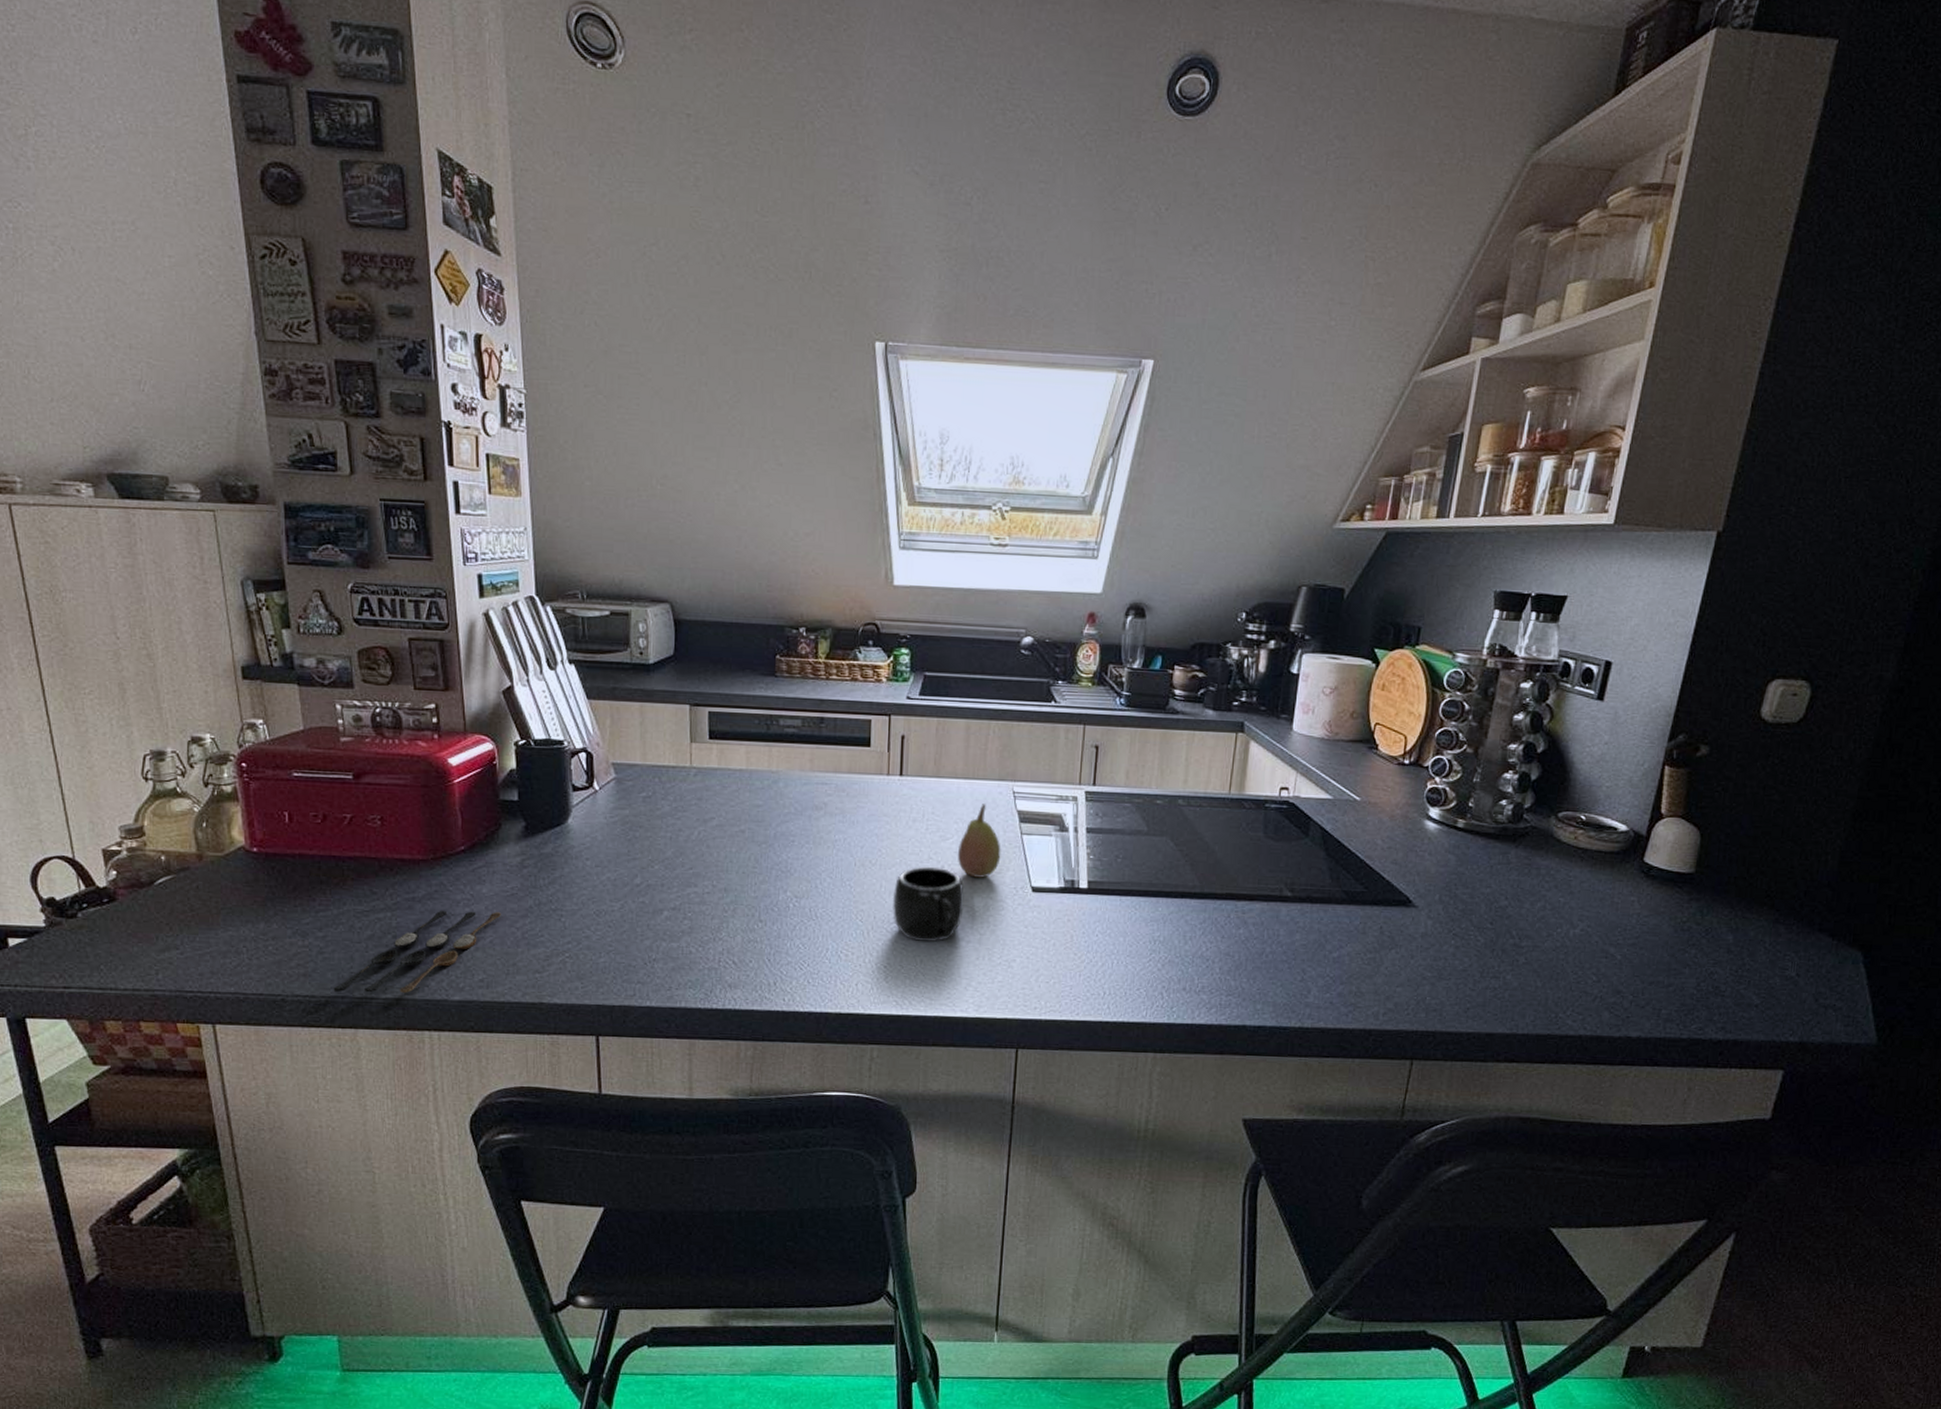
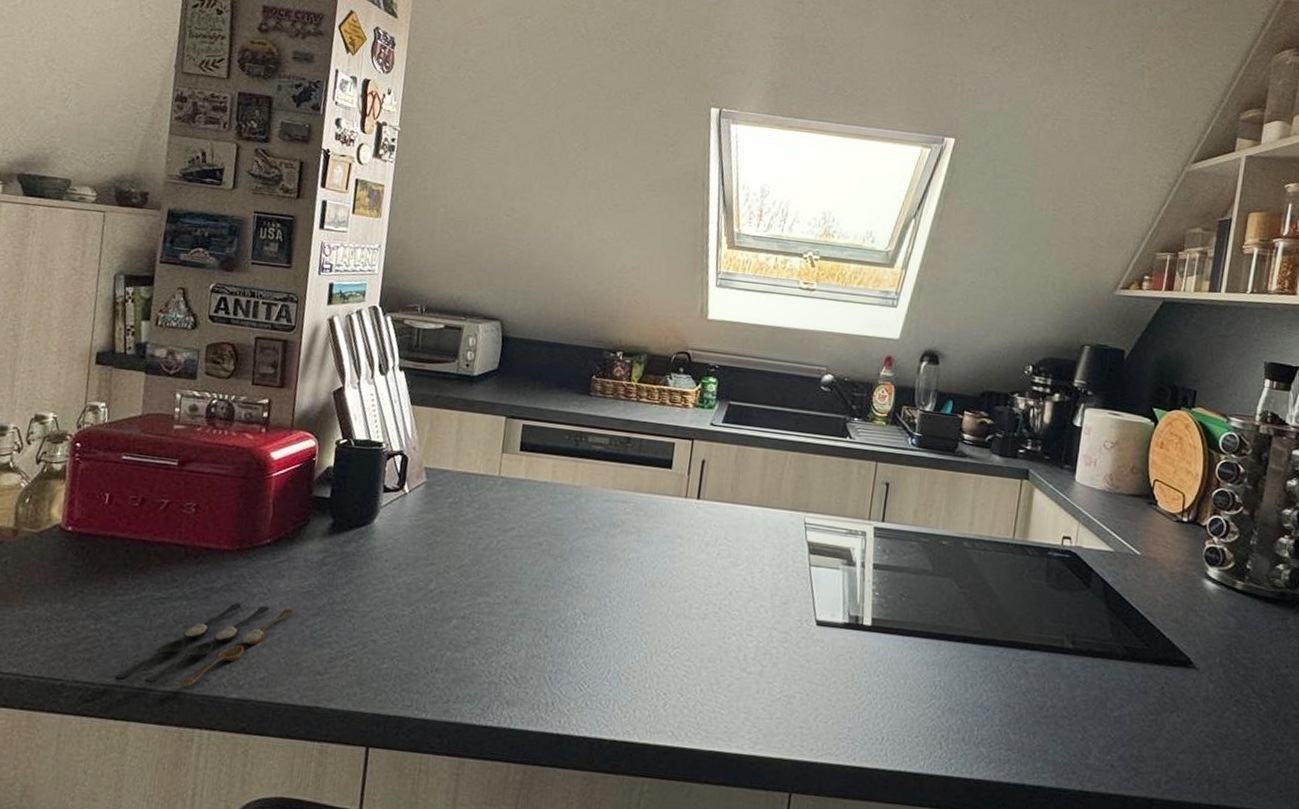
mug: present [892,866,964,943] -> none [677,591,750,671]
fruit: present [958,804,1001,878] -> none [746,532,789,608]

